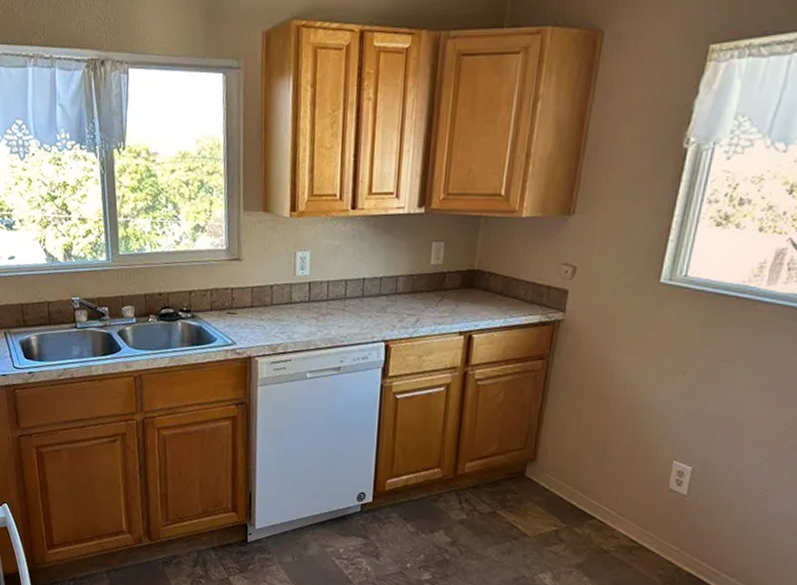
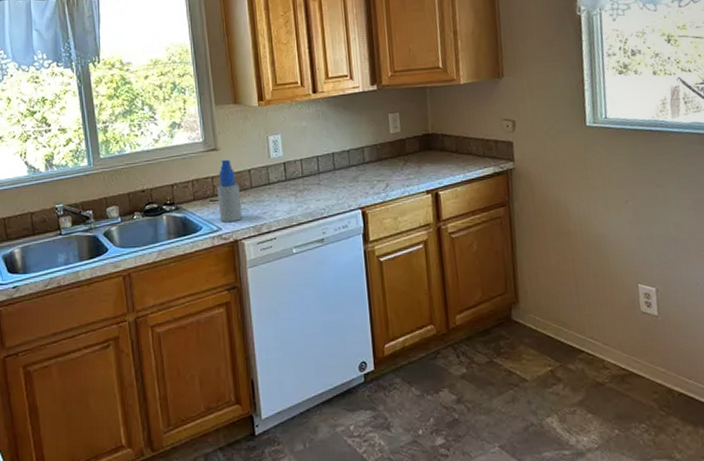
spray bottle: none [235,271,260,337] -> present [217,159,242,222]

